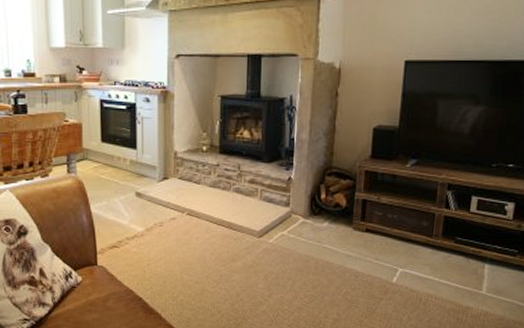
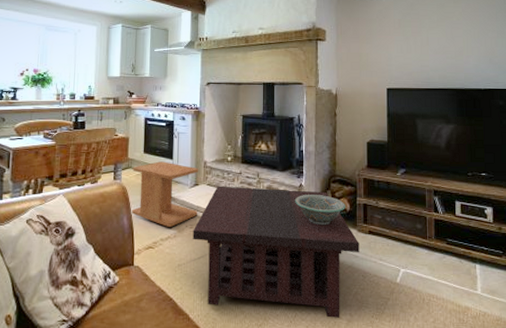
side table: none [89,152,168,225] -> present [131,161,199,227]
coffee table: none [163,179,354,317] -> present [193,186,359,318]
decorative bowl: none [282,189,341,223] -> present [295,195,345,226]

